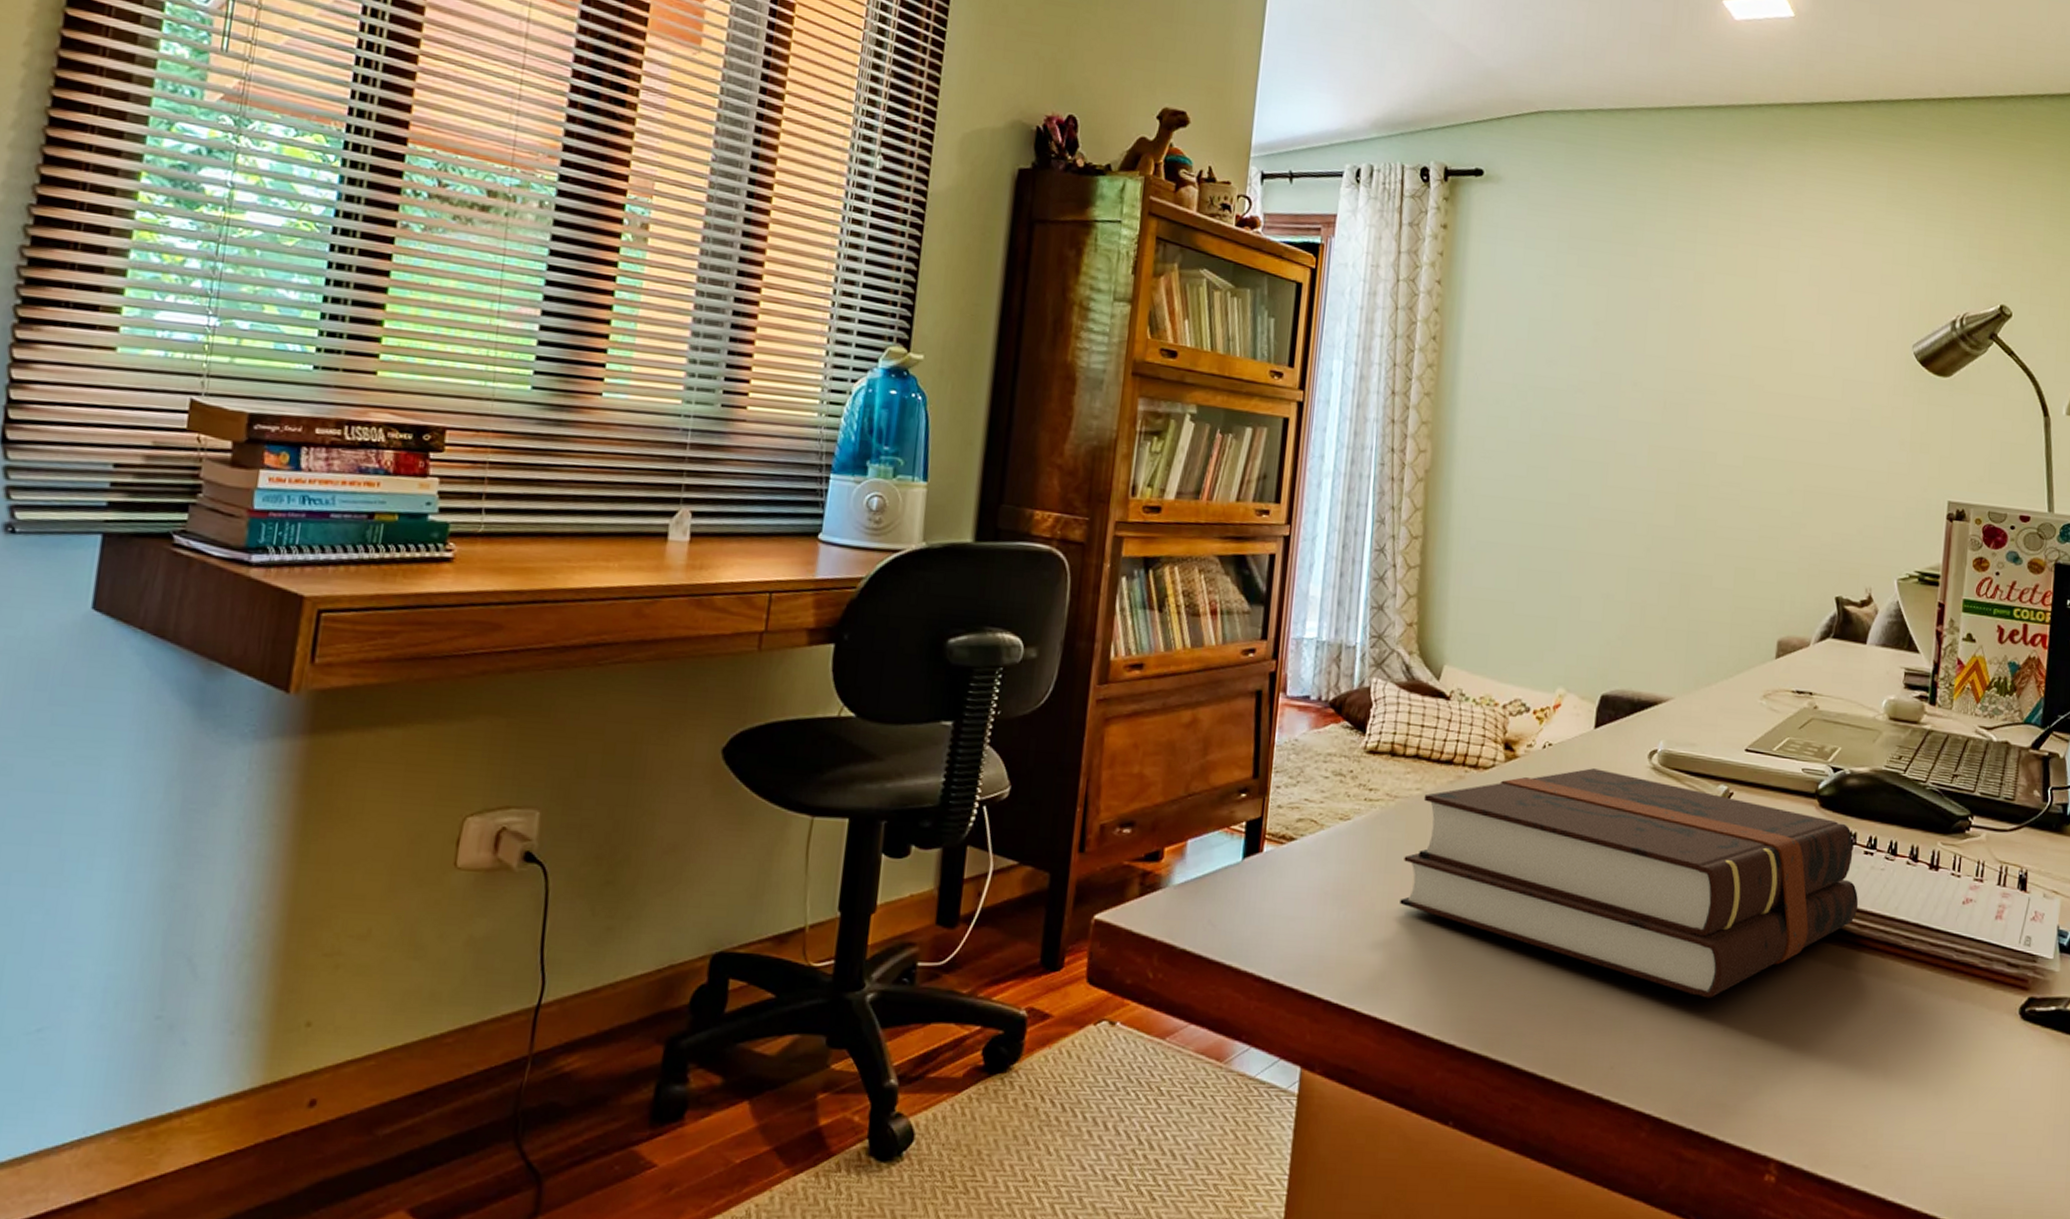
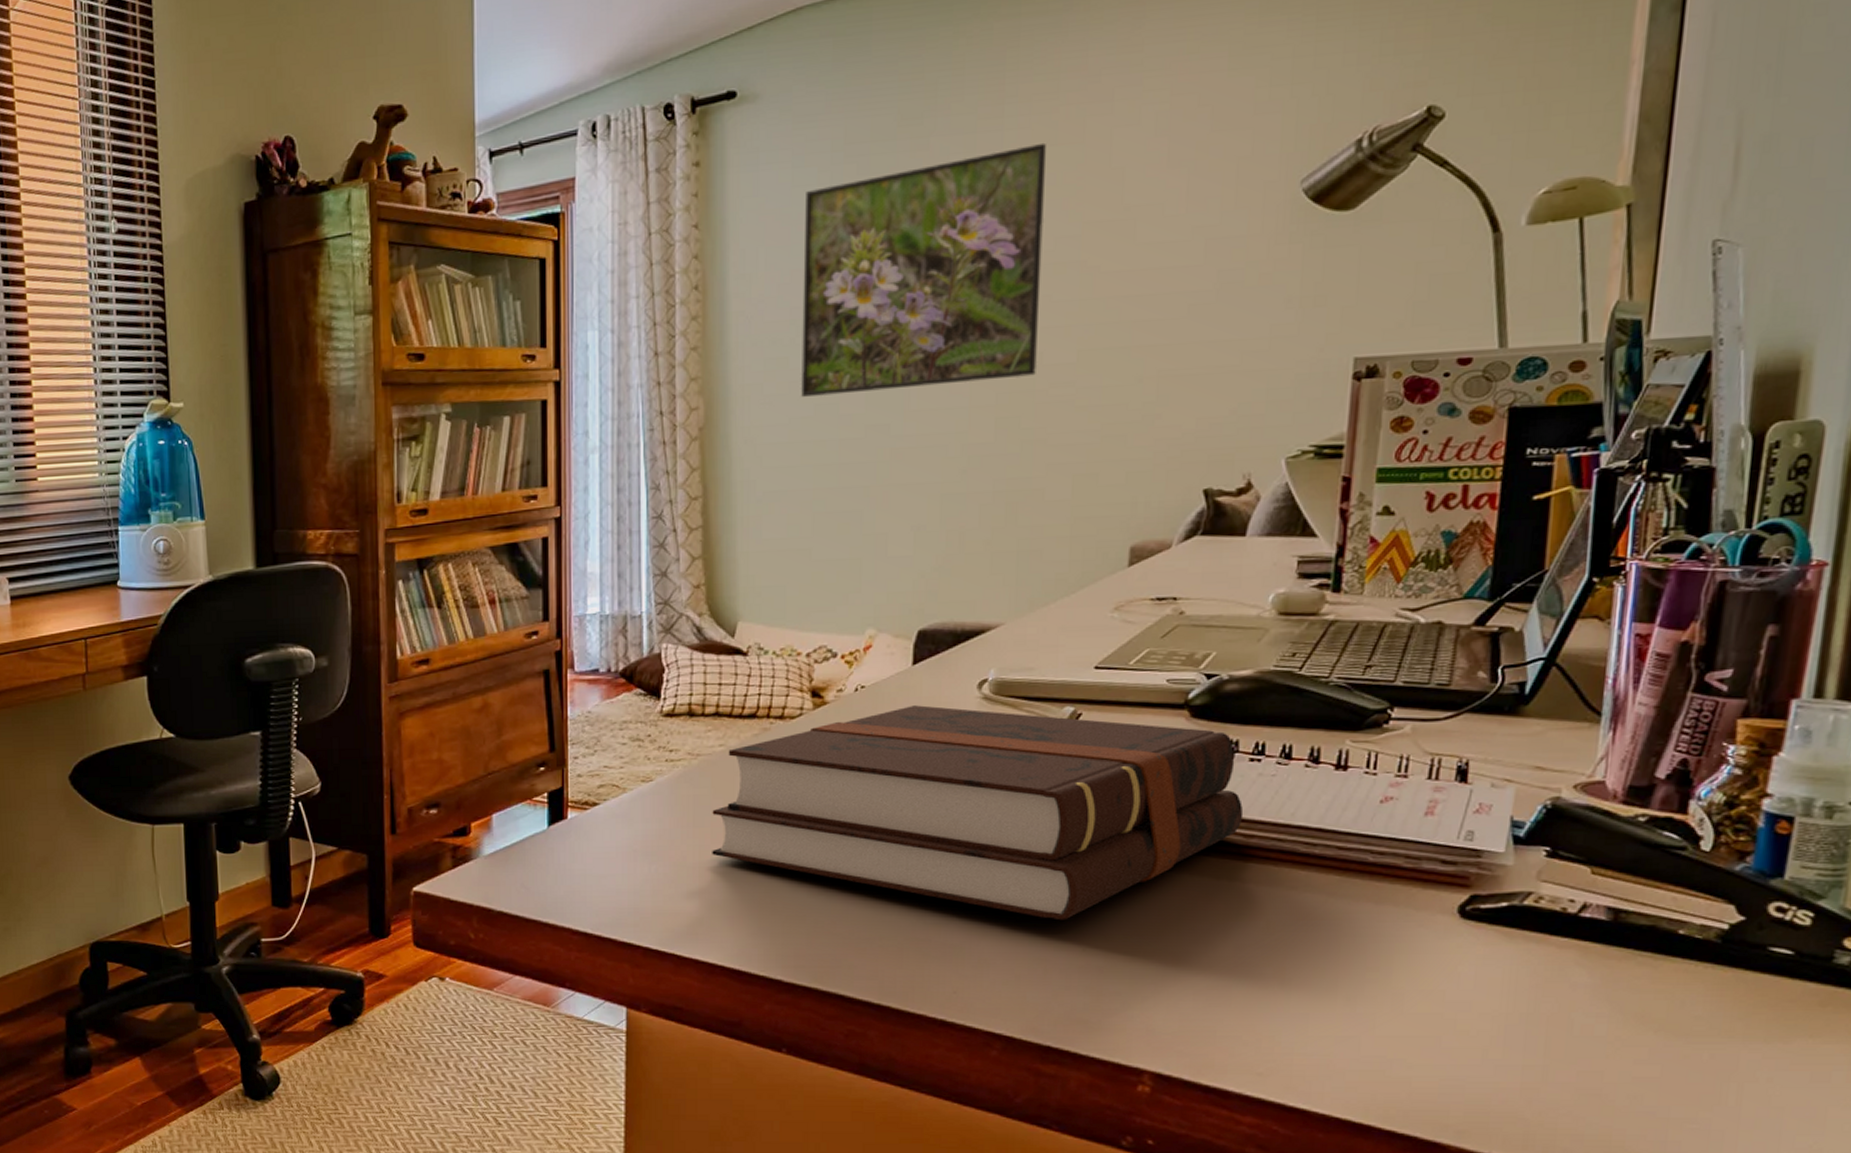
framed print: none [1517,270,1727,472] -> present [801,142,1046,397]

